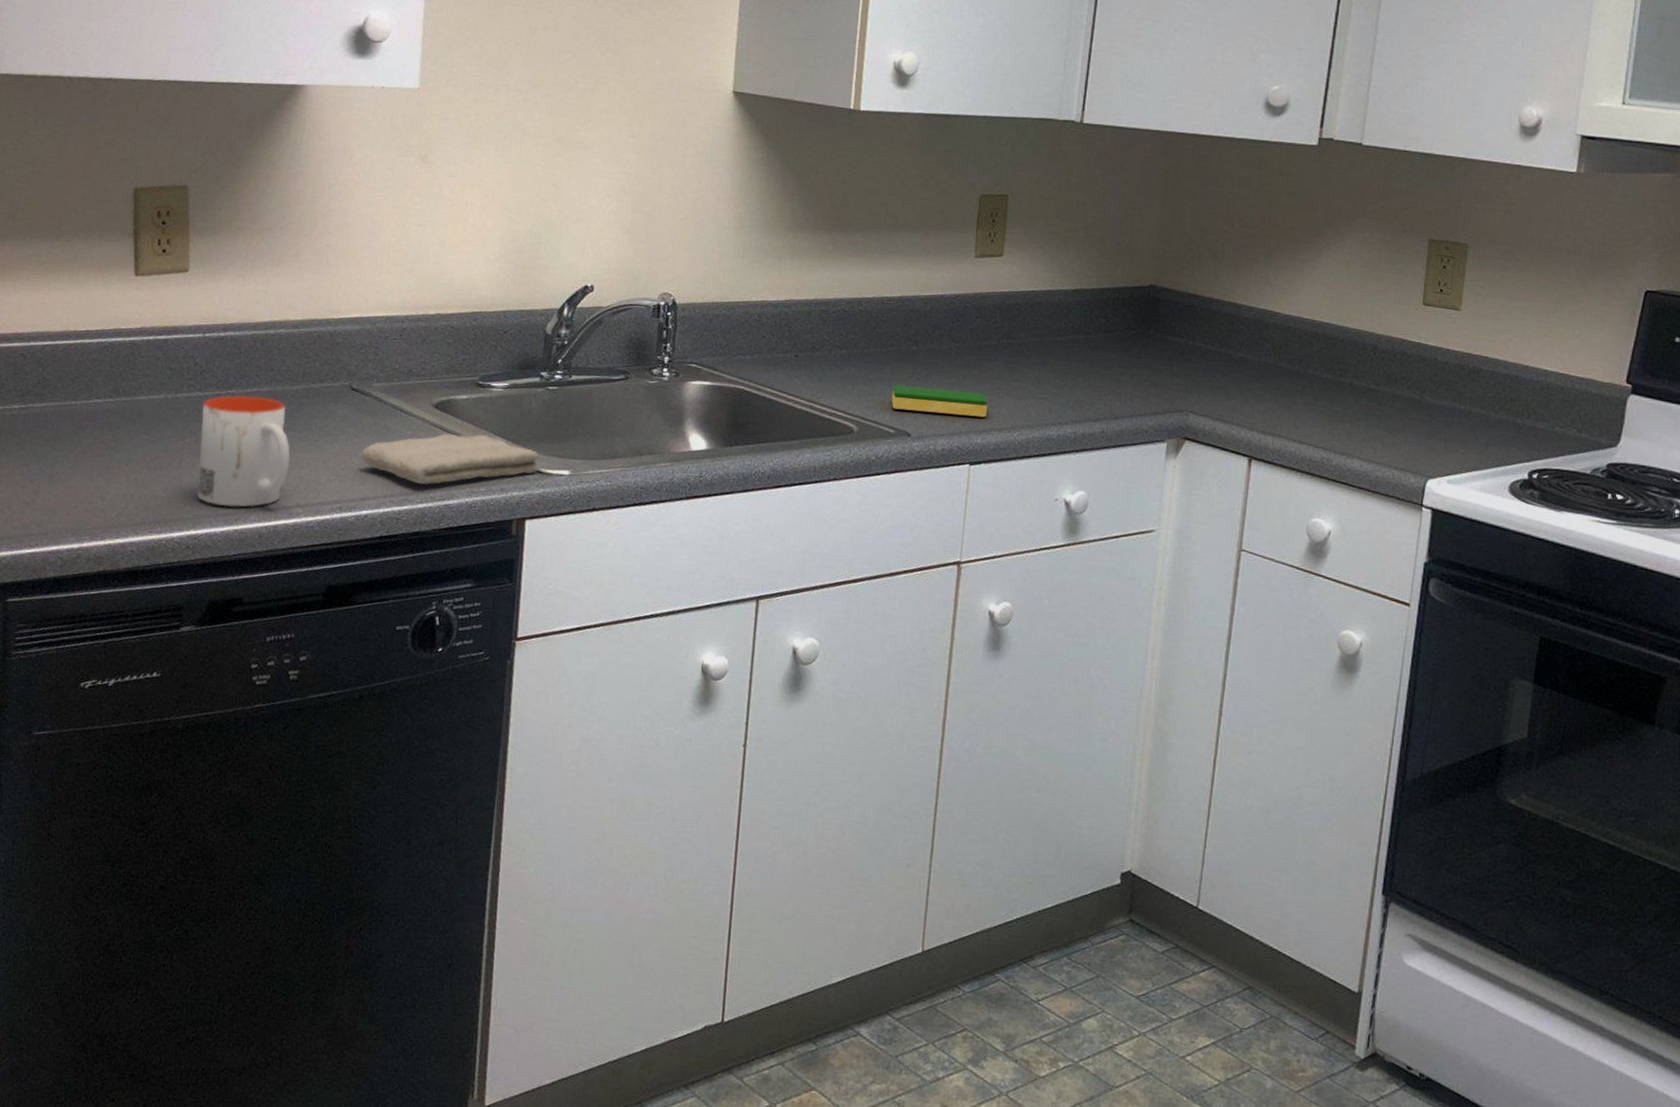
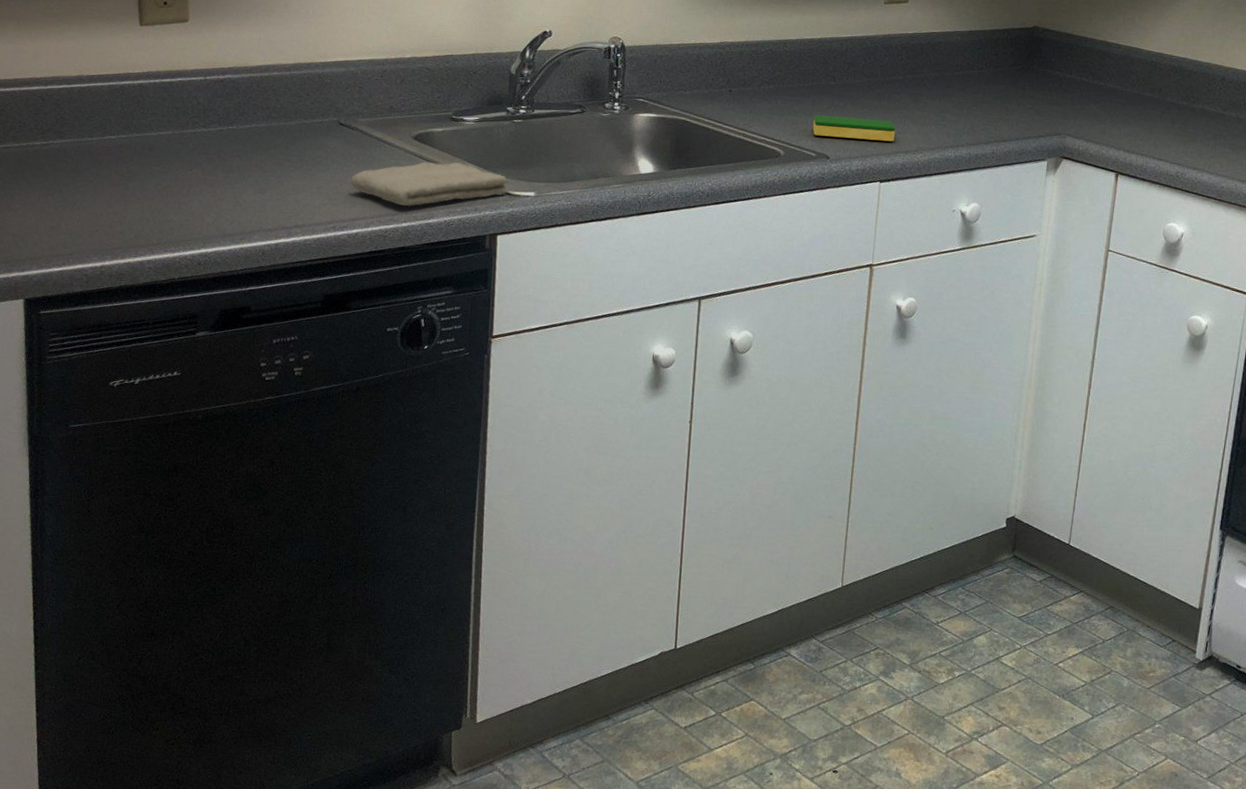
mug: present [197,395,290,507] -> none [205,130,288,229]

